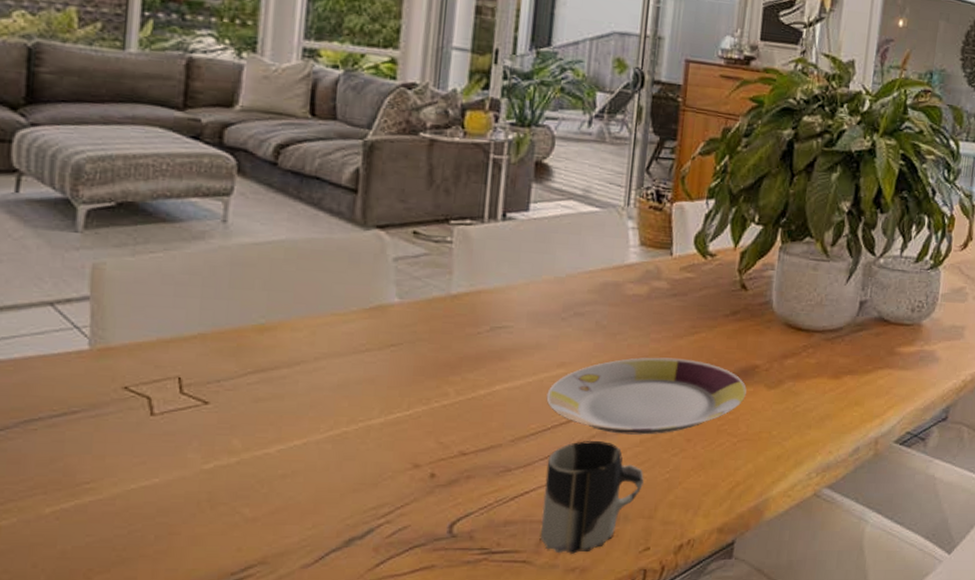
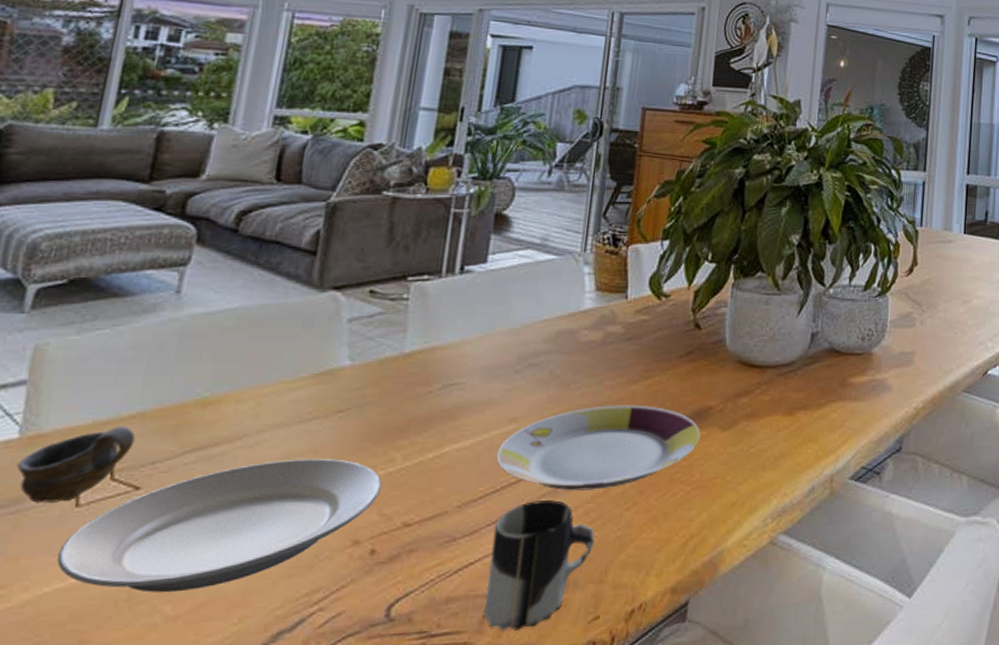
cup: none [91,345,199,411] -> present [16,426,136,503]
plate: none [140,386,438,496] -> present [57,458,383,593]

